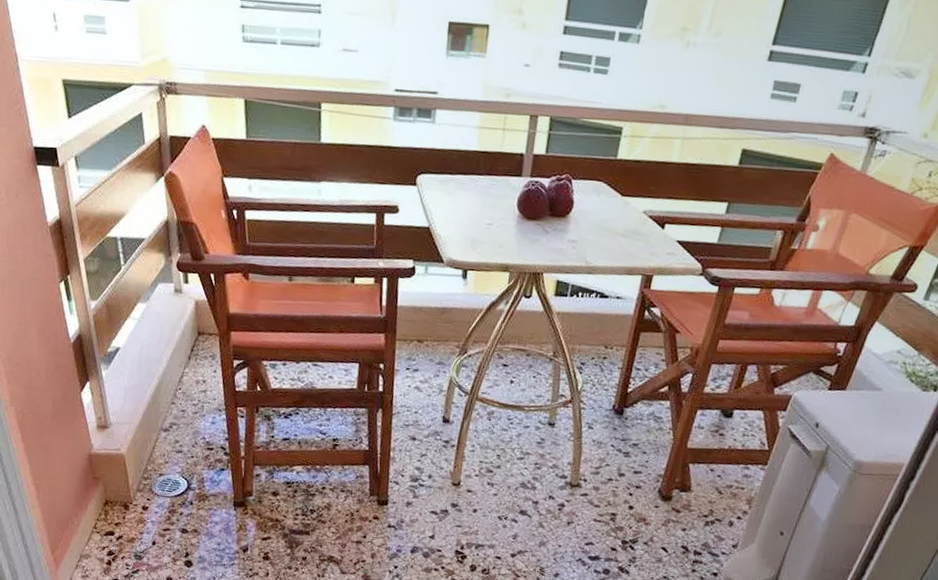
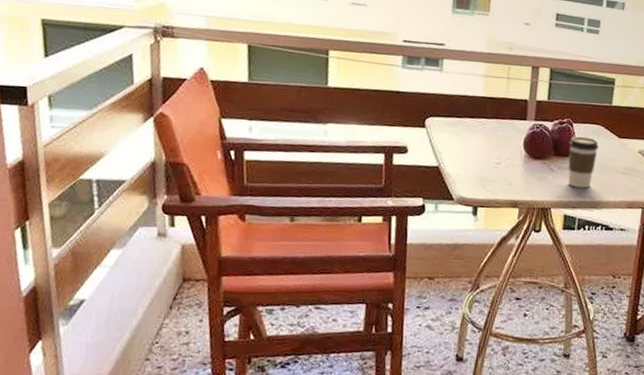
coffee cup: none [562,194,599,252] -> present [568,136,599,189]

